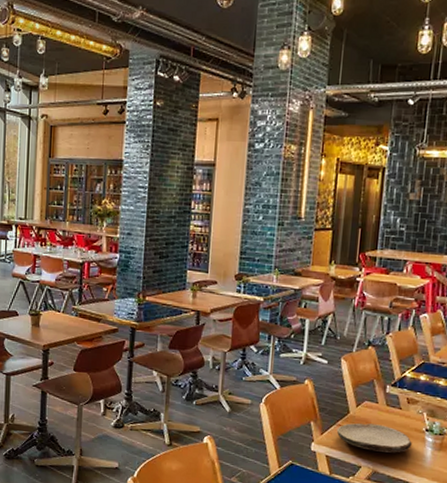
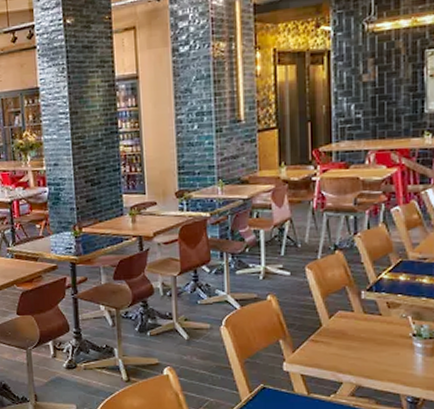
plate: present [336,423,412,453] -> none [309,335,398,364]

